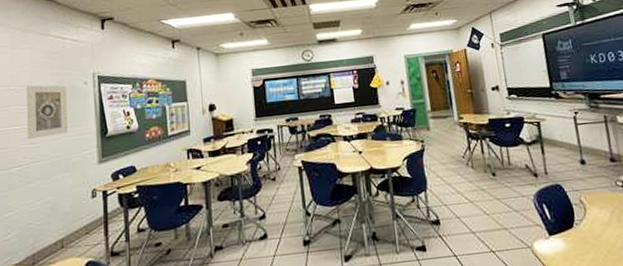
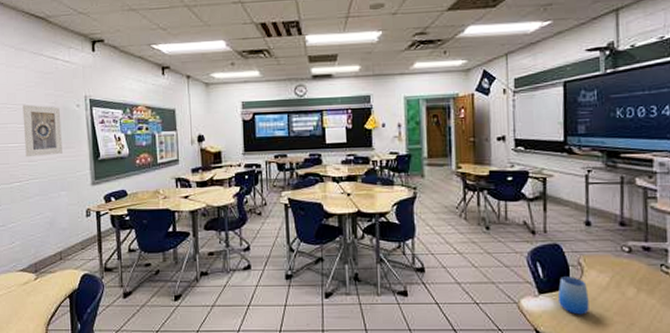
cup: none [566,214,597,254] -> present [557,275,589,315]

